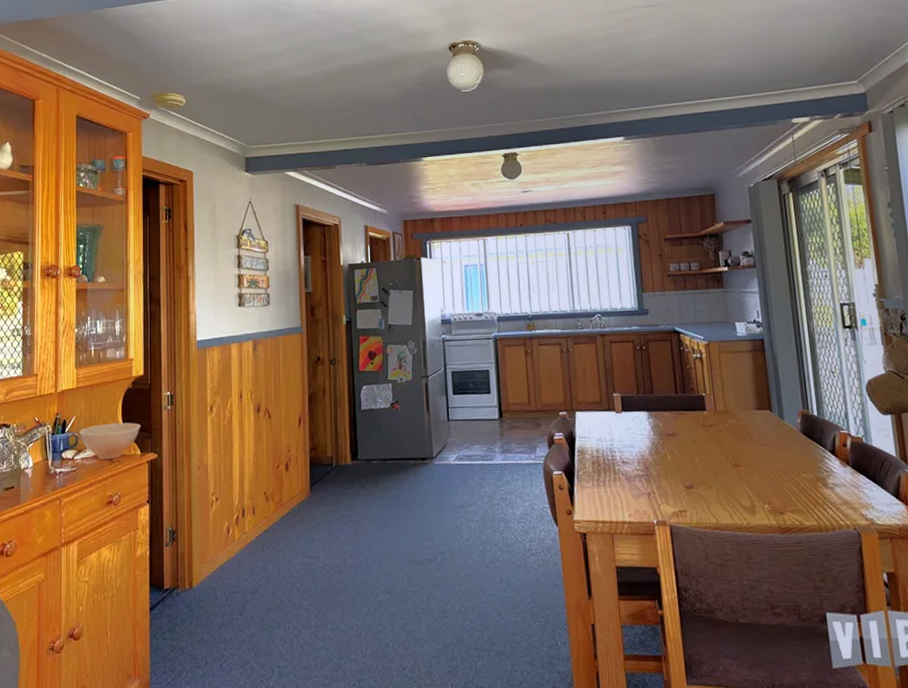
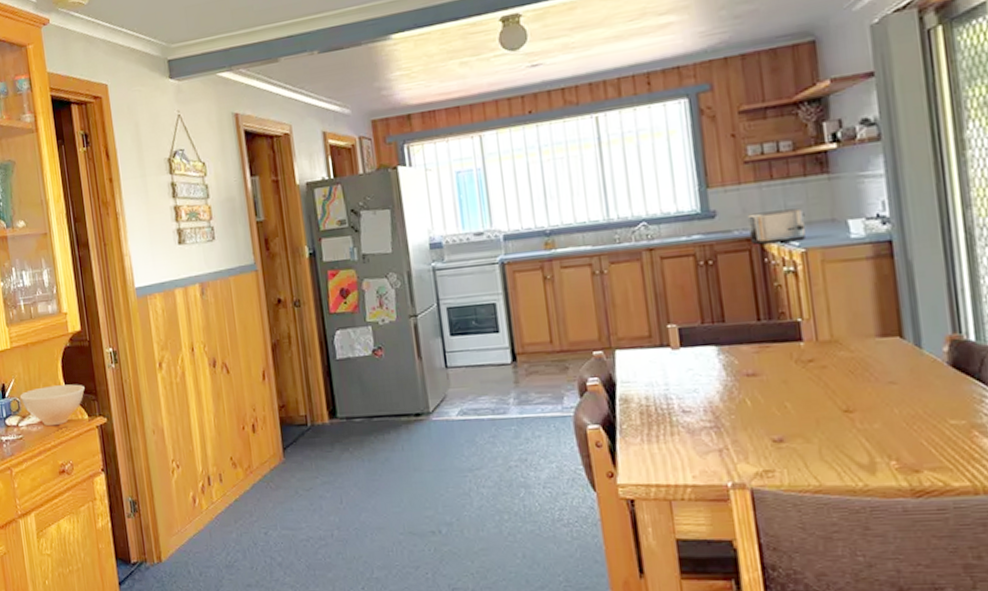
toaster: none [669,312,709,337] -> present [746,208,807,246]

